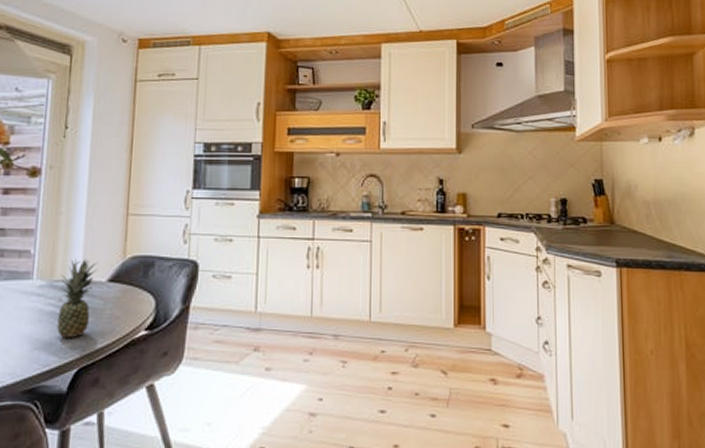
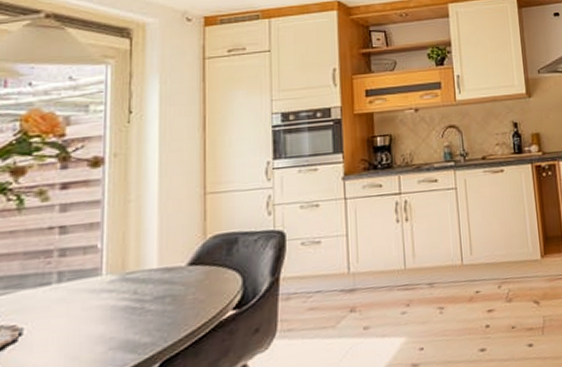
fruit: present [57,259,98,338] -> none [133,245,175,332]

